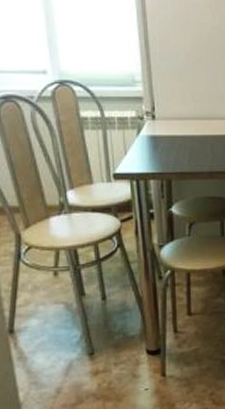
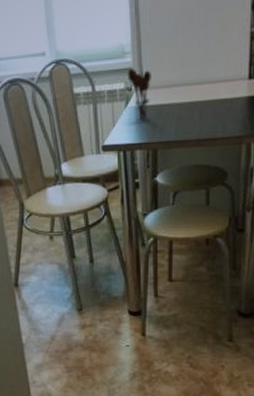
utensil holder: none [138,97,163,149] -> present [127,68,151,119]

